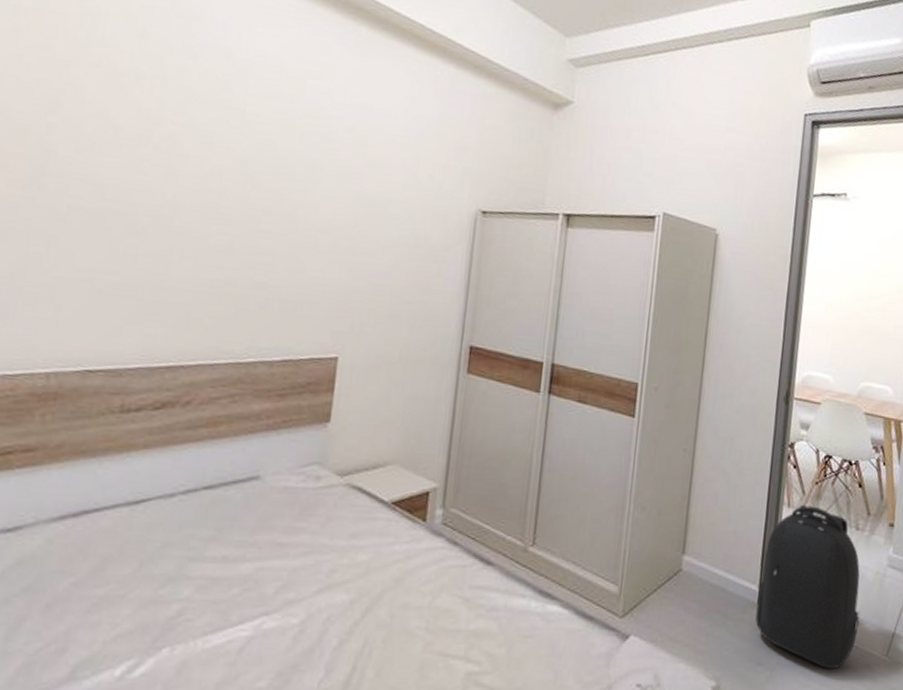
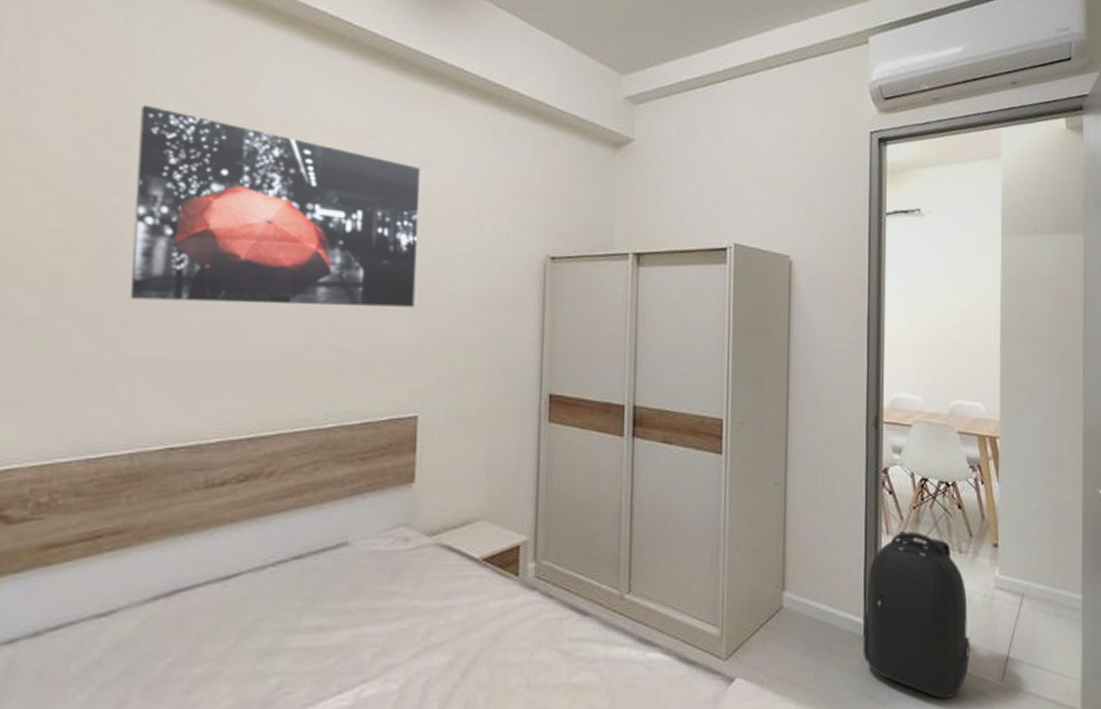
wall art: none [57,26,359,250] -> present [129,105,421,307]

